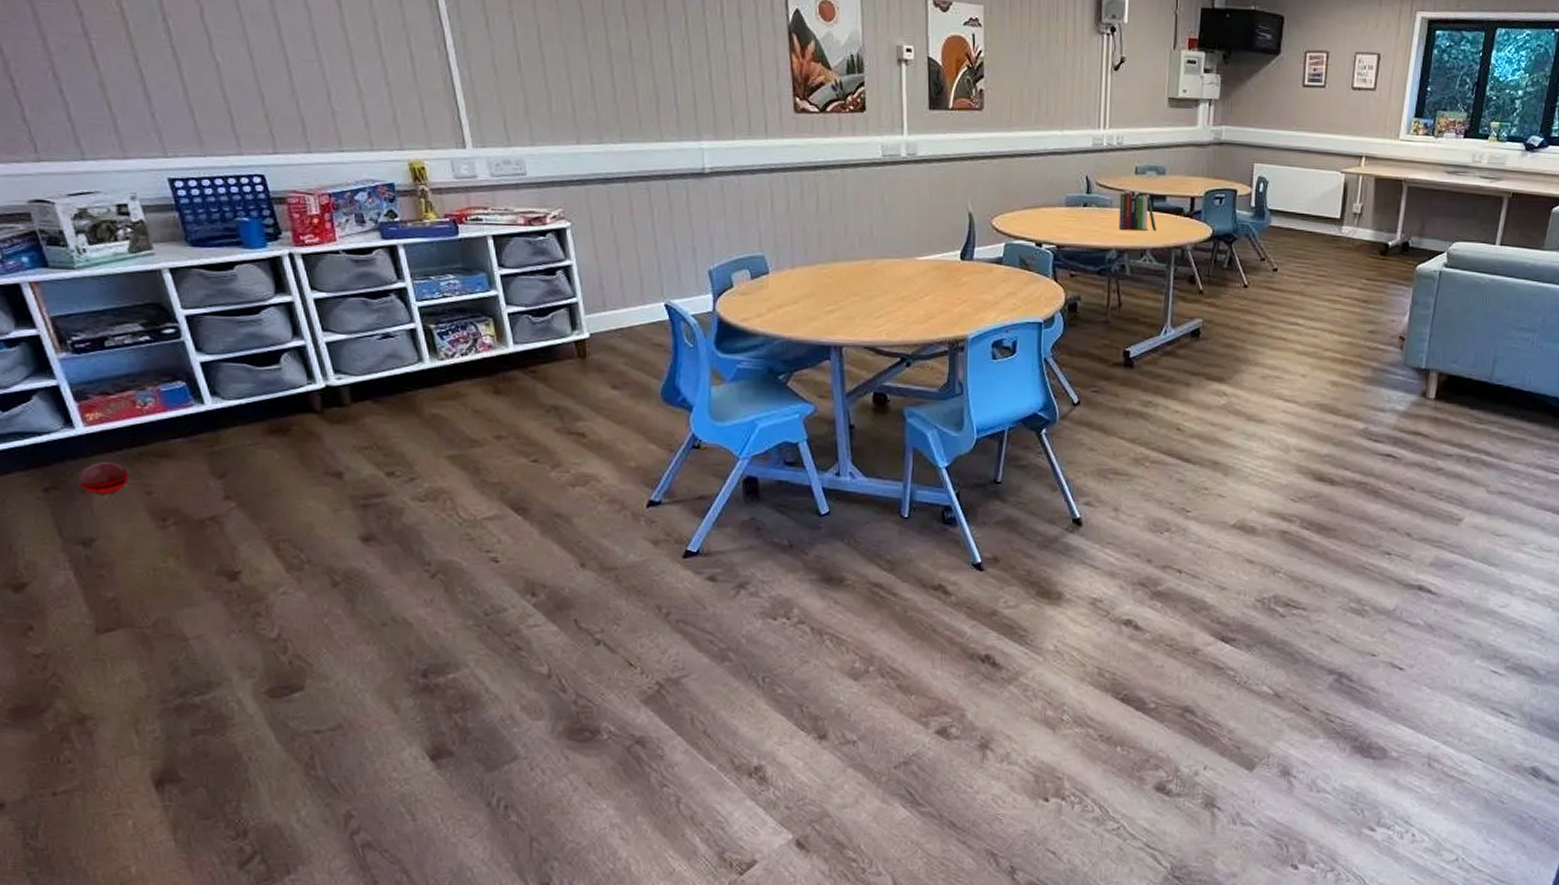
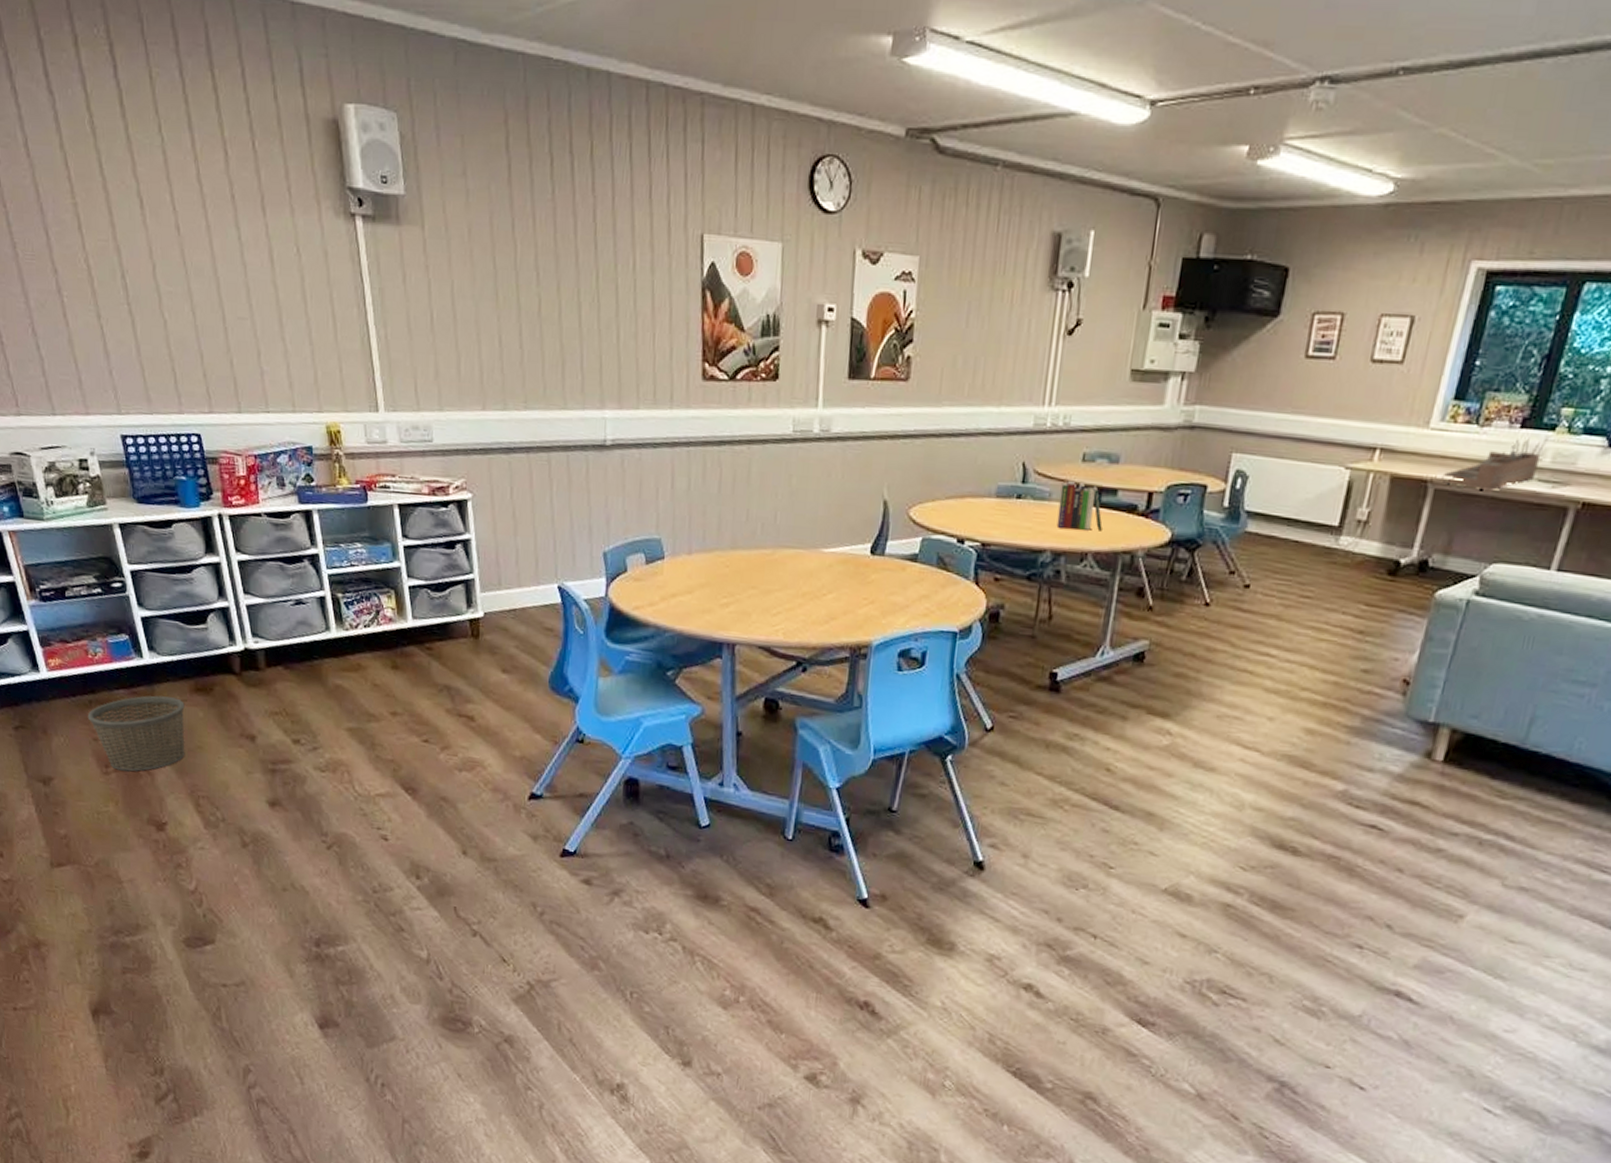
ball: present [78,462,130,495] -> none [41,706,81,738]
basket: none [137,441,260,523] -> present [87,695,185,772]
desk organizer: none [1412,144,1484,186] -> present [1442,437,1548,490]

